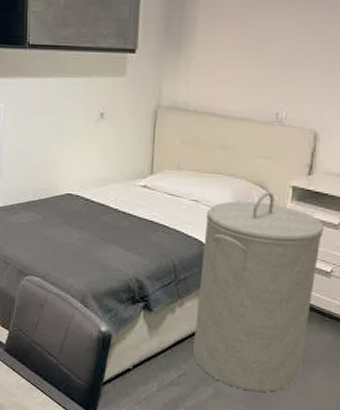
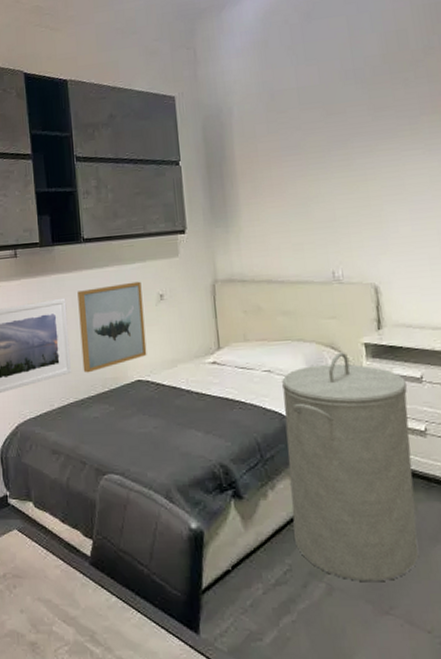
wall art: none [15,96,83,181] -> present [77,281,147,373]

